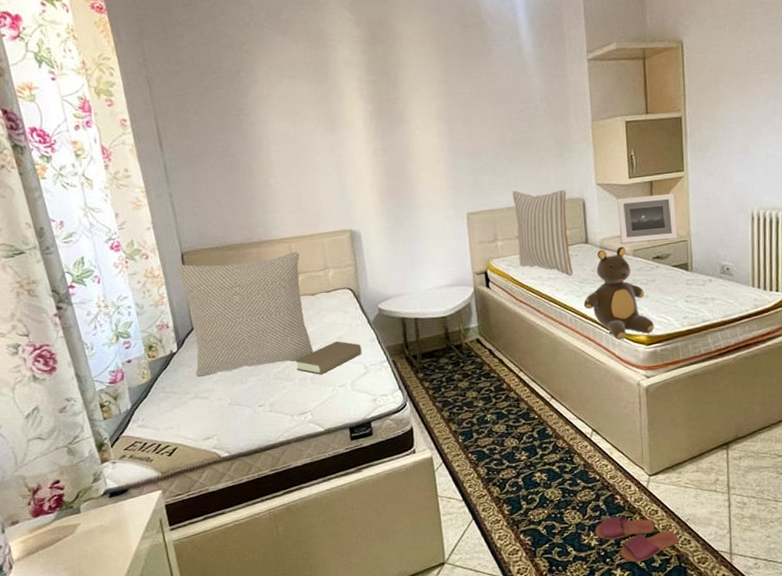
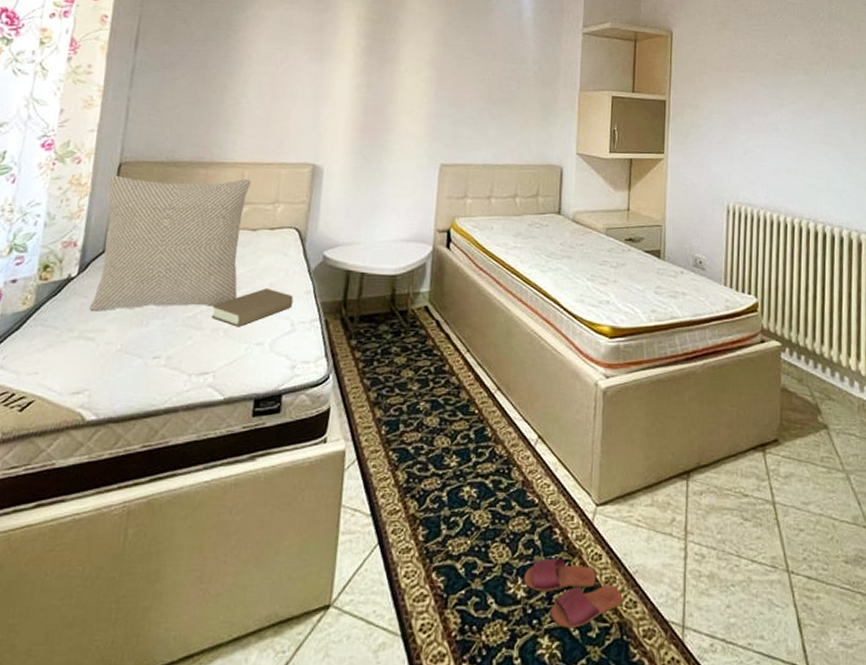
pillow: present [512,190,572,276] -> none [486,148,545,247]
teddy bear: present [583,246,654,340] -> none [547,222,620,329]
picture frame: present [617,193,678,244] -> none [594,172,653,222]

